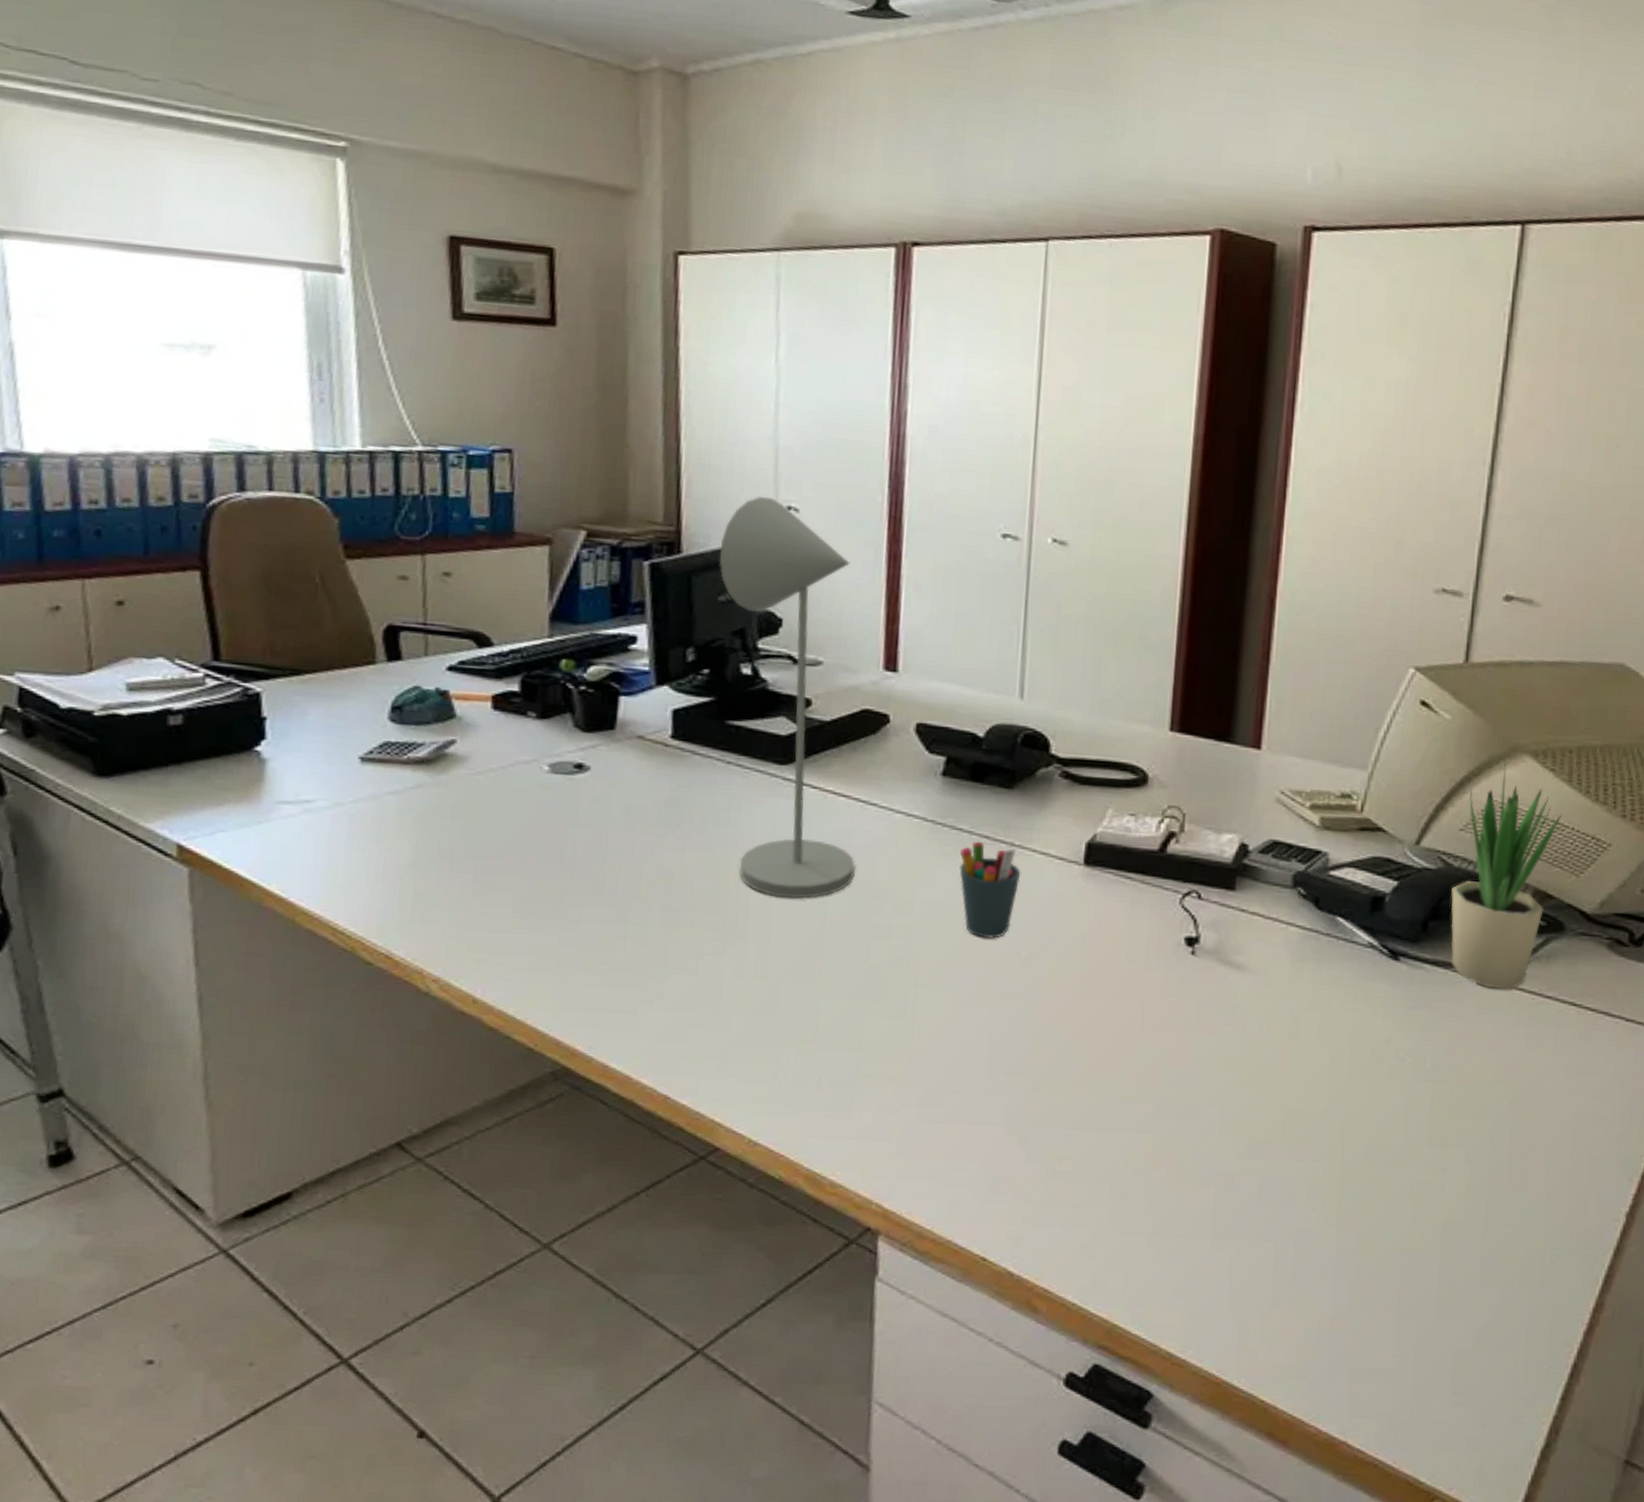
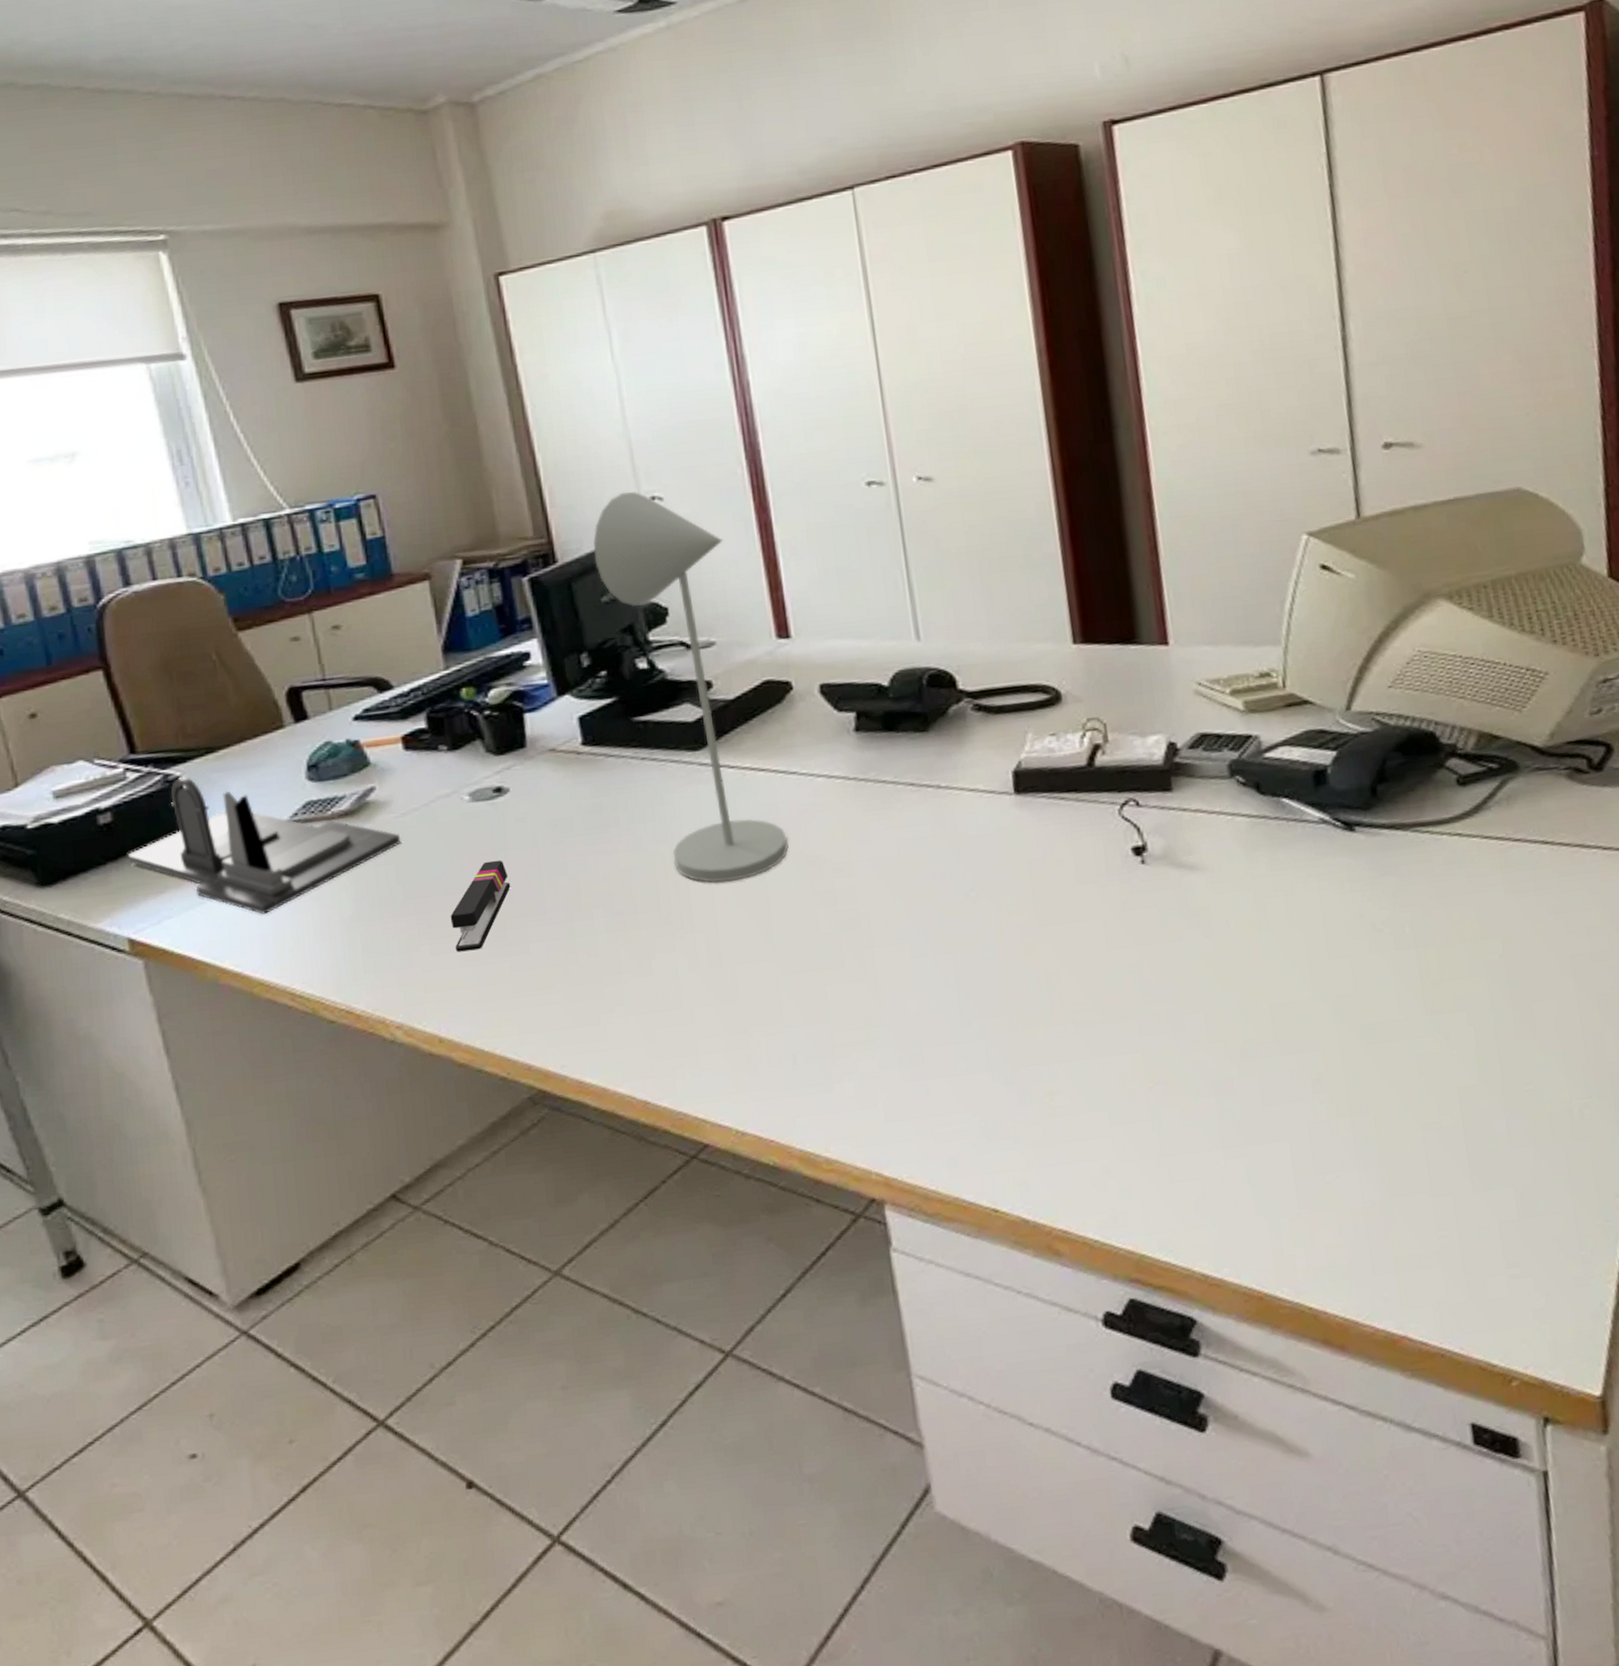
desk organizer: none [191,693,473,845] -> present [127,776,402,914]
stapler: none [506,834,574,919] -> present [450,859,511,952]
pen holder: present [959,841,1021,938] -> none [889,789,954,886]
potted plant: present [1450,764,1562,990] -> none [1390,612,1493,842]

